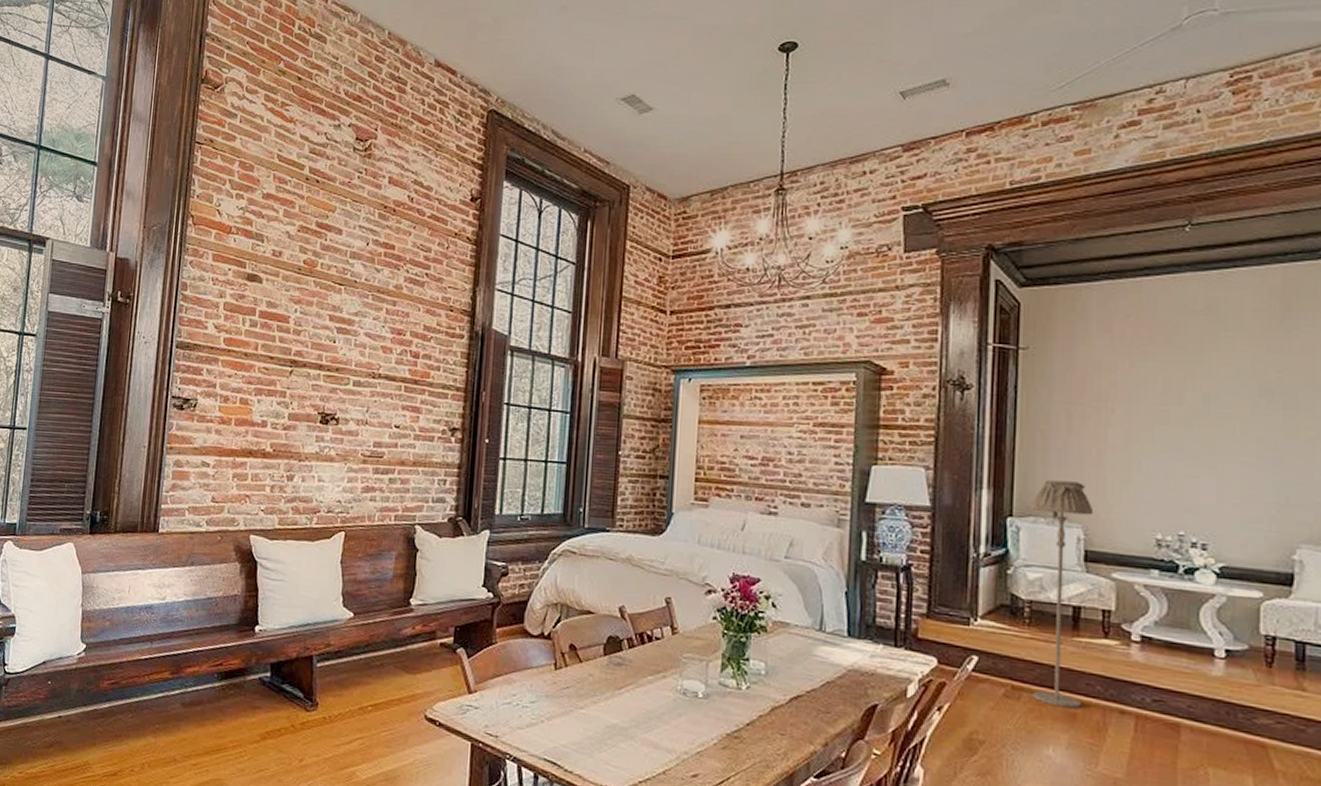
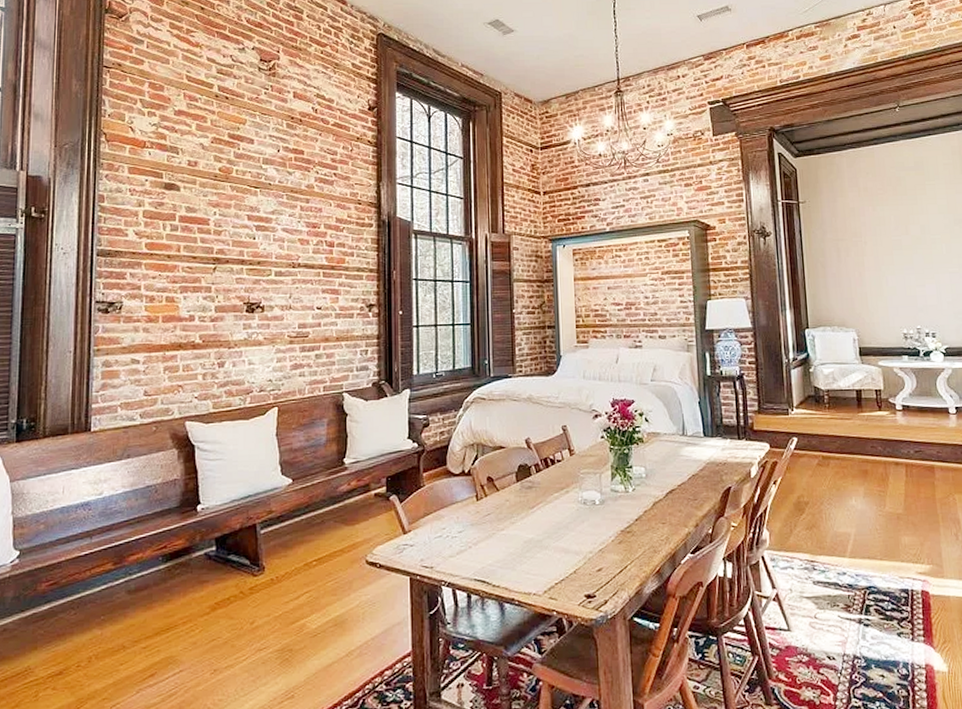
floor lamp: present [1032,480,1094,709] -> none [820,297,871,467]

